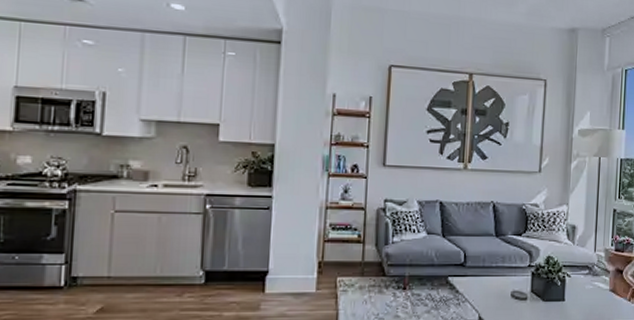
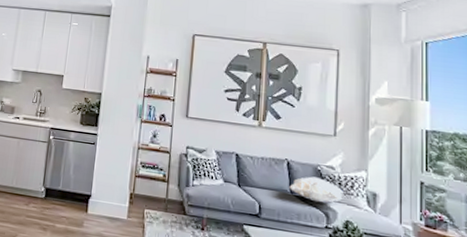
decorative pillow: none [495,217,547,243] -> present [289,176,345,203]

